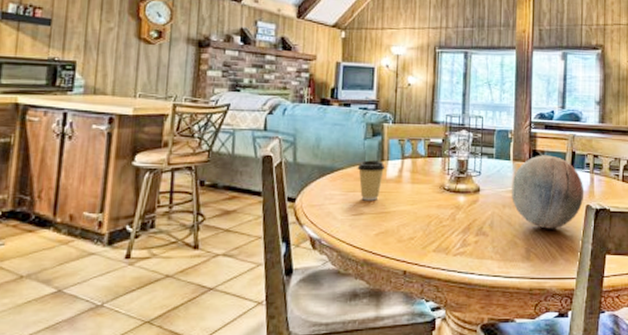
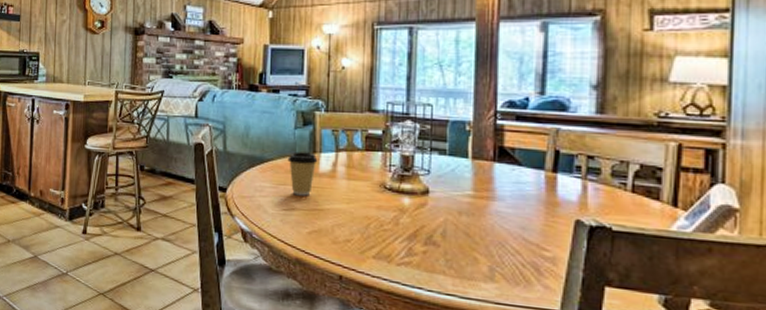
decorative orb: present [512,155,584,229] -> none [470,153,573,247]

